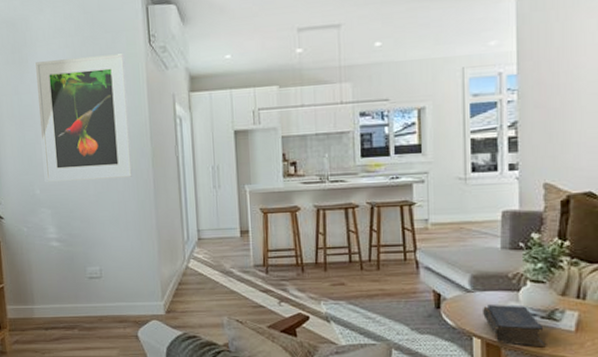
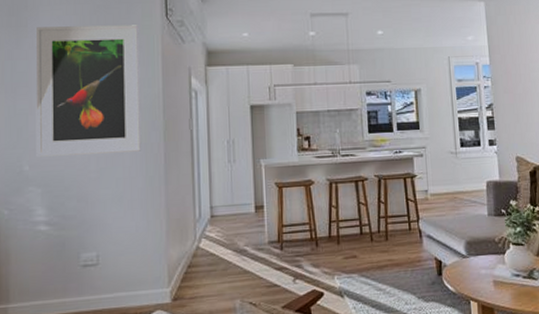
book: present [483,305,546,346] -> none [477,268,529,306]

